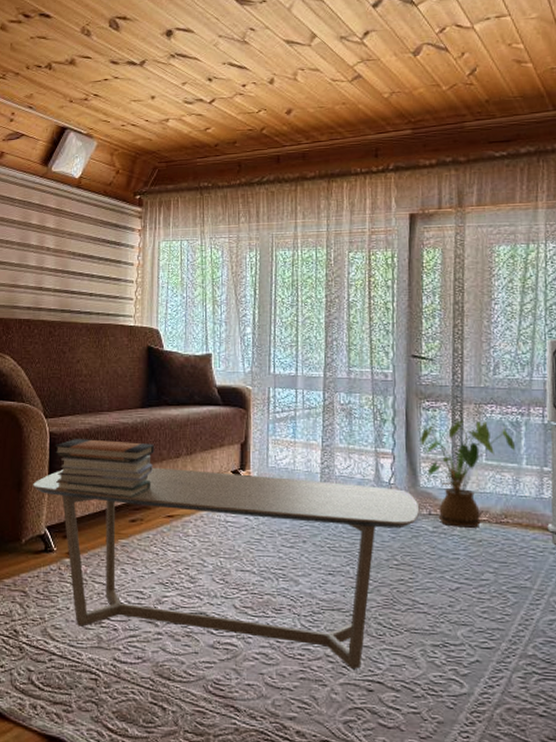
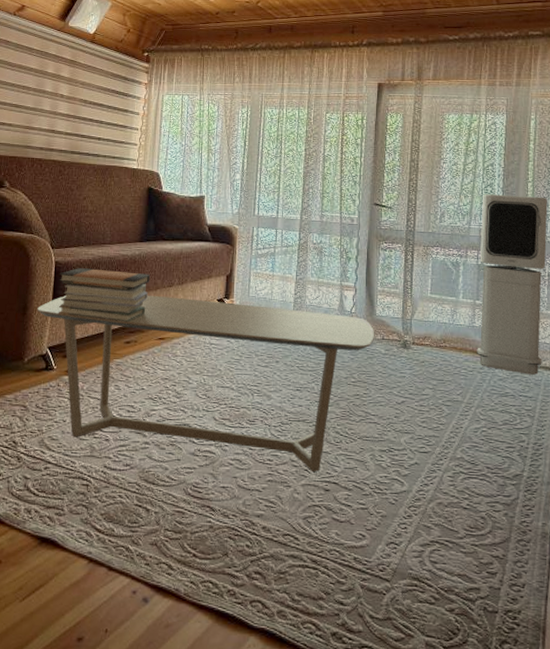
house plant: present [419,420,515,528] -> none [377,259,454,351]

